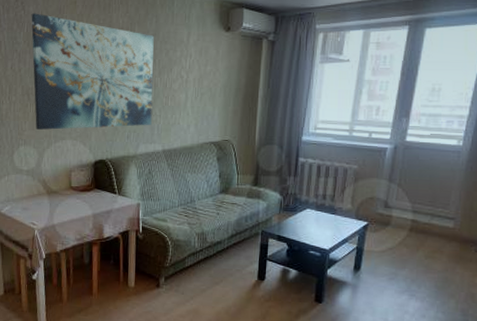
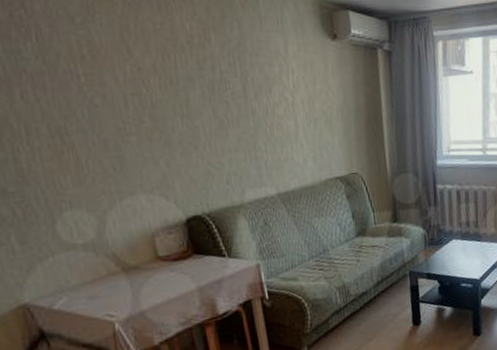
wall art: present [31,13,154,130] -> none [39,13,257,185]

